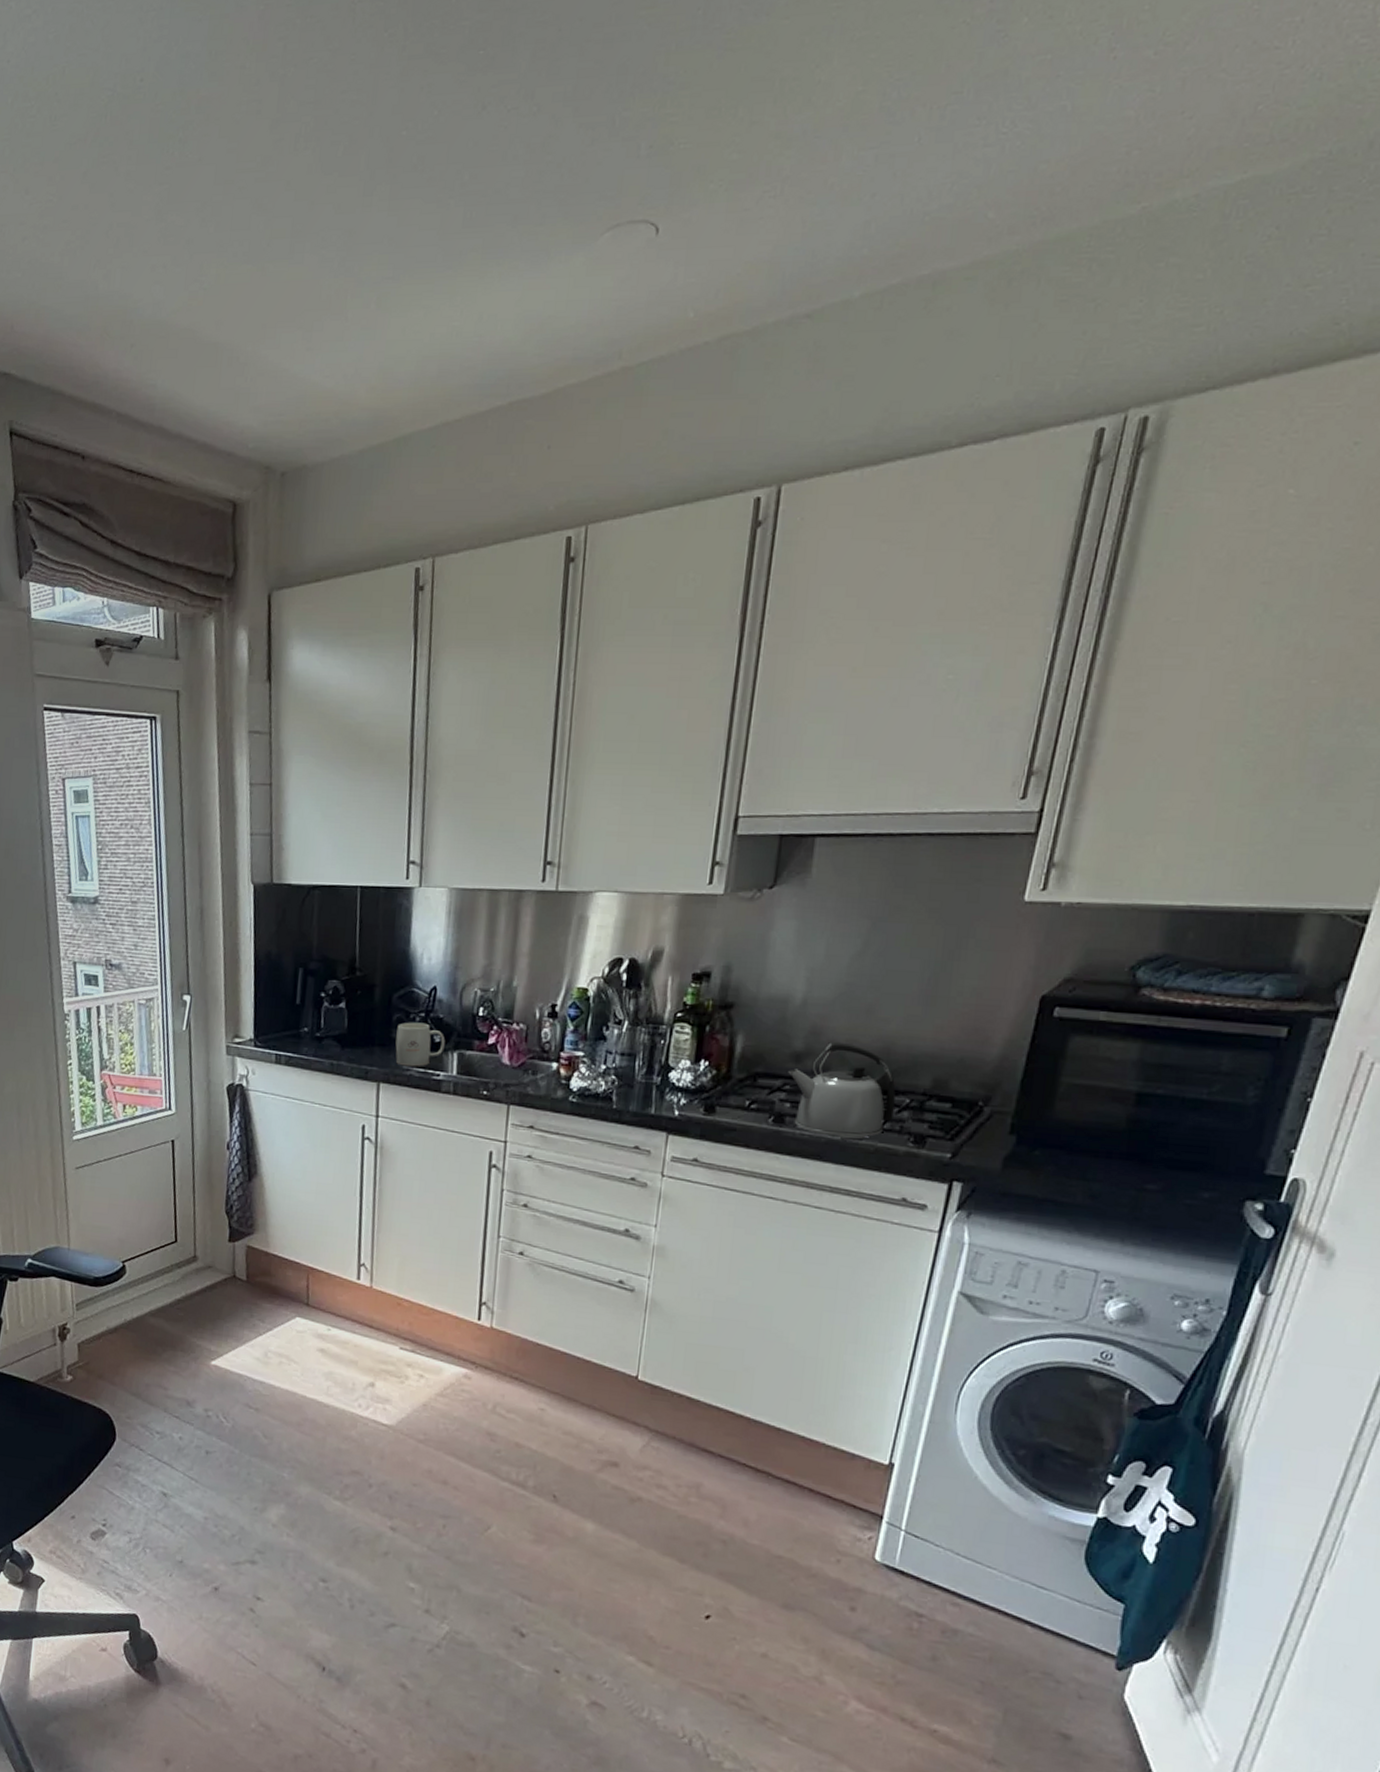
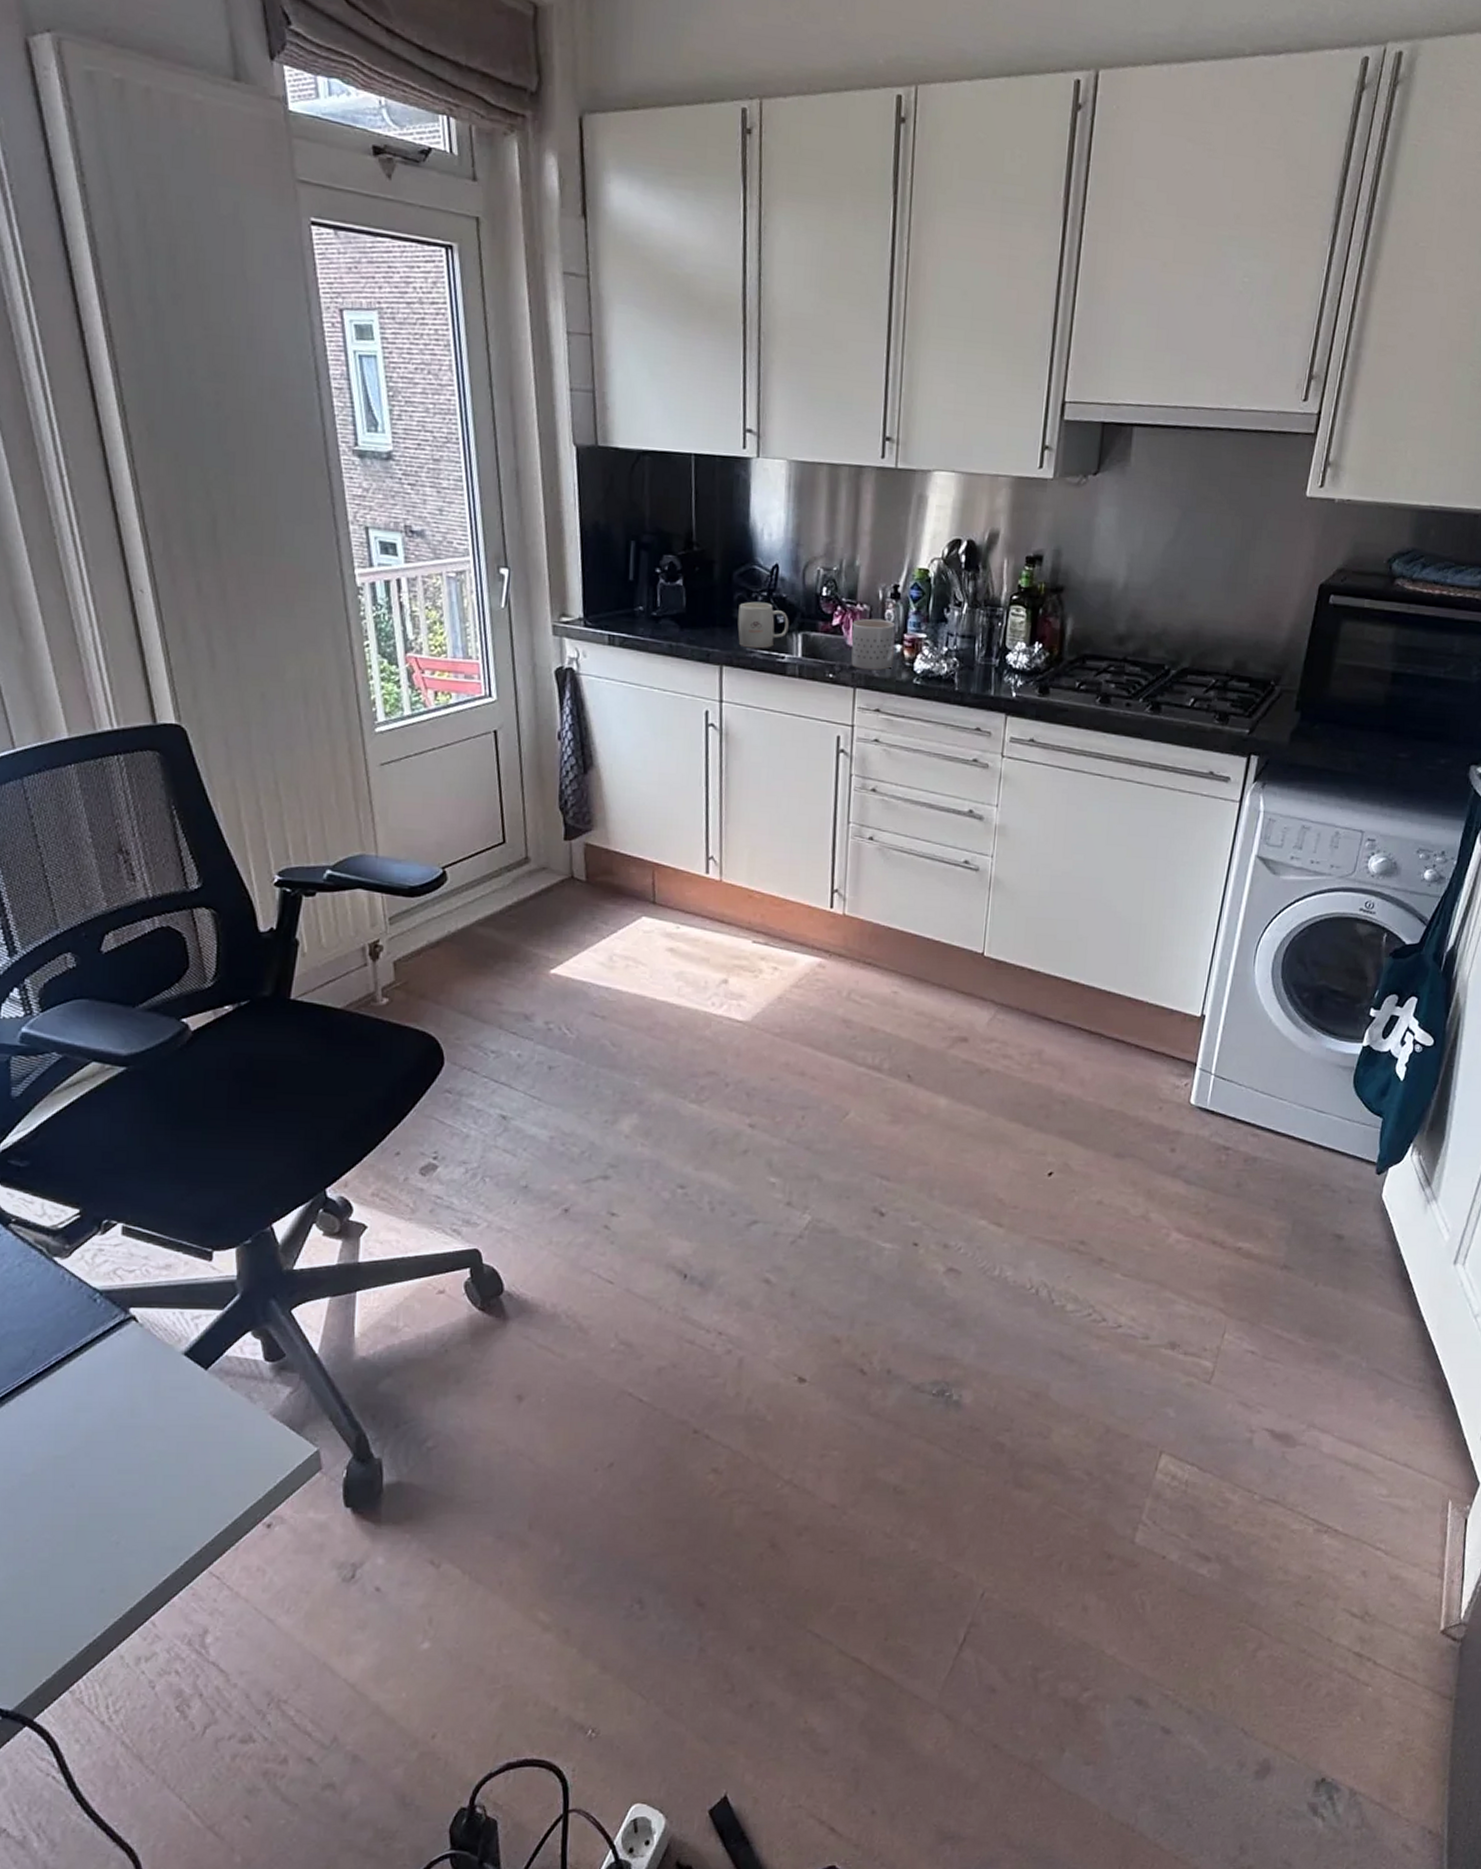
mug: none [506,1037,552,1088] -> present [851,618,896,671]
kettle: present [788,1041,896,1141] -> none [1112,624,1204,720]

